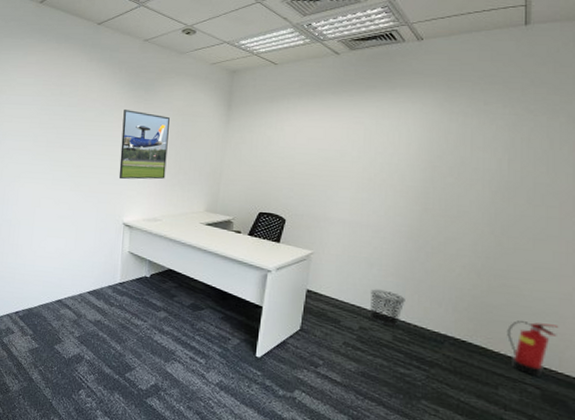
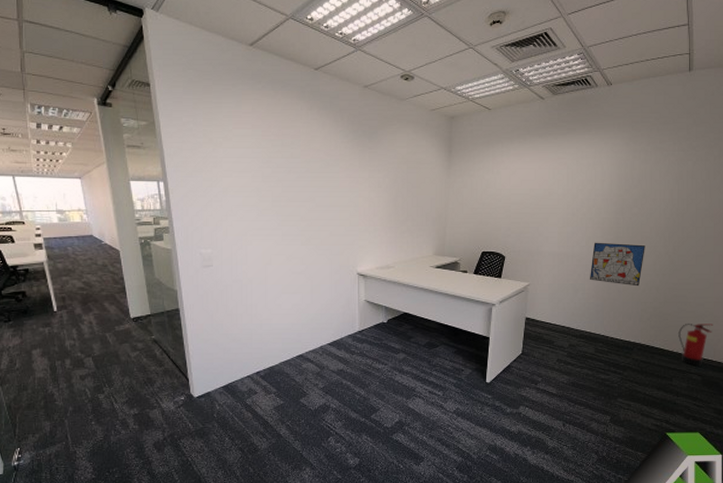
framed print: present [119,110,170,180] -> none [349,159,395,230]
waste bin: present [369,289,405,327] -> none [576,310,604,341]
wall art: none [389,212,463,269] -> present [590,242,645,287]

